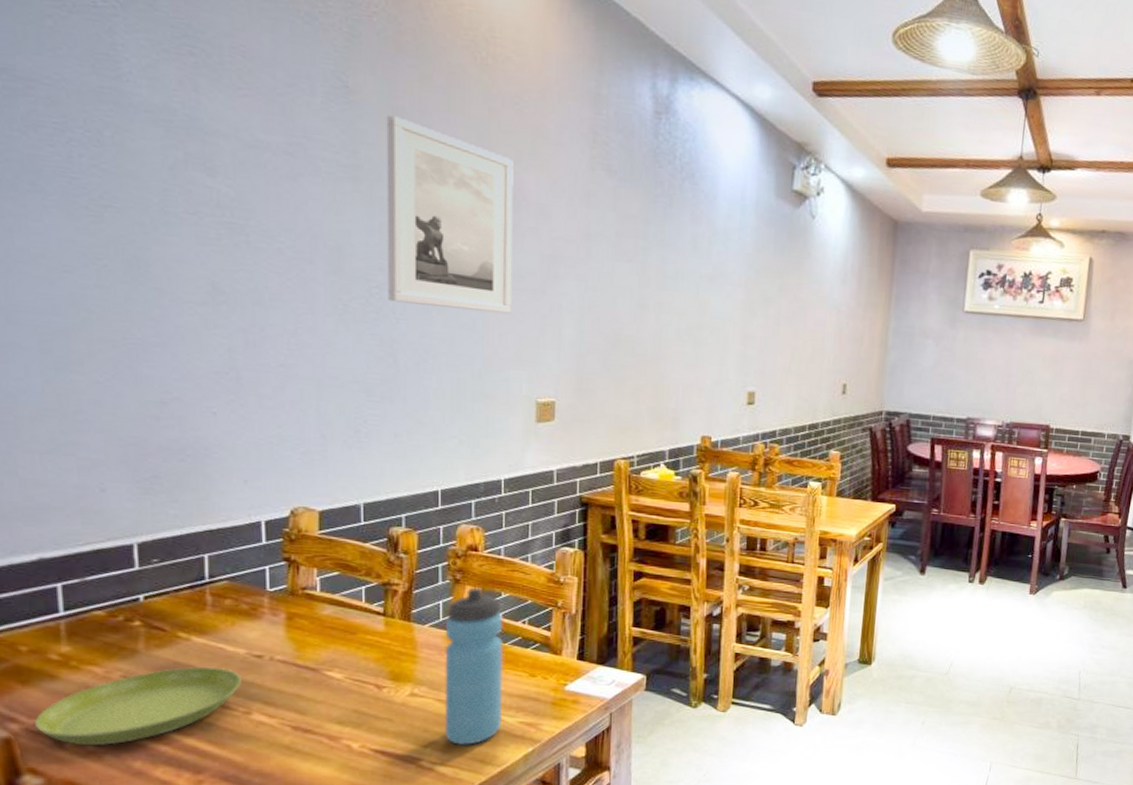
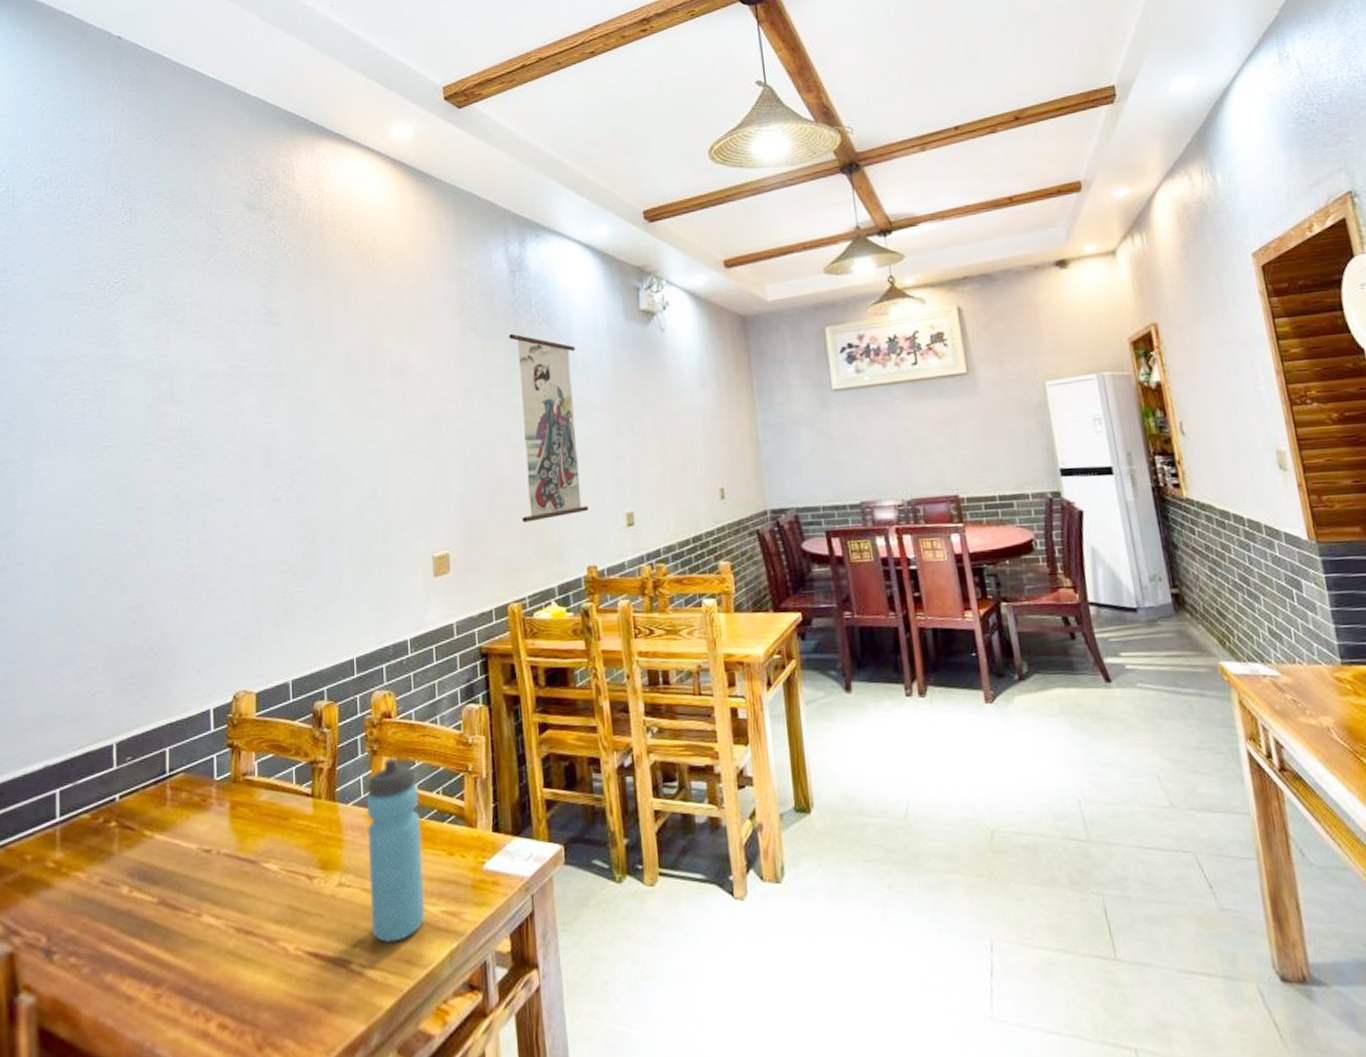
saucer: present [35,666,241,746] -> none [33,865,193,959]
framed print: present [386,115,514,315] -> none [300,326,405,484]
wall scroll: none [639,171,718,385] -> present [508,316,589,522]

